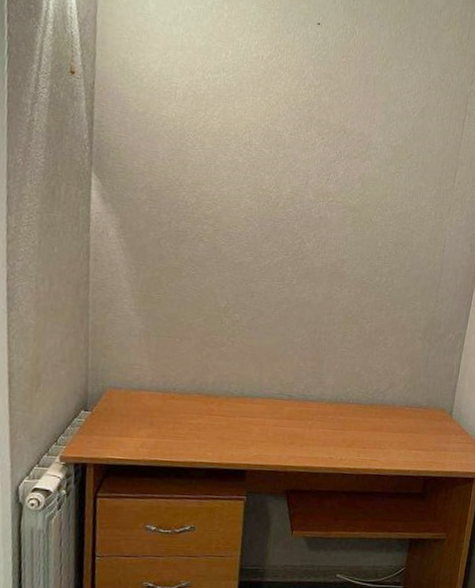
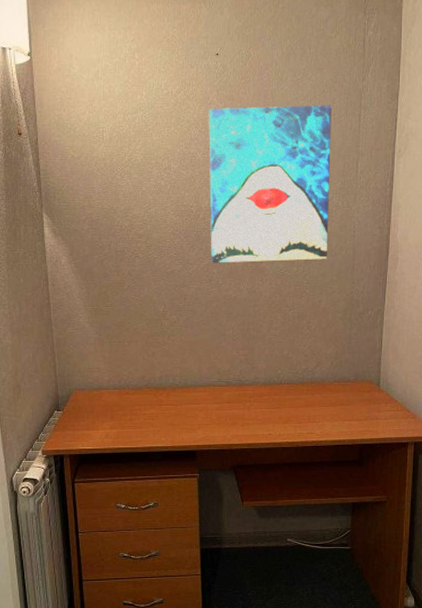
wall art: none [286,84,436,273] -> present [208,105,332,263]

